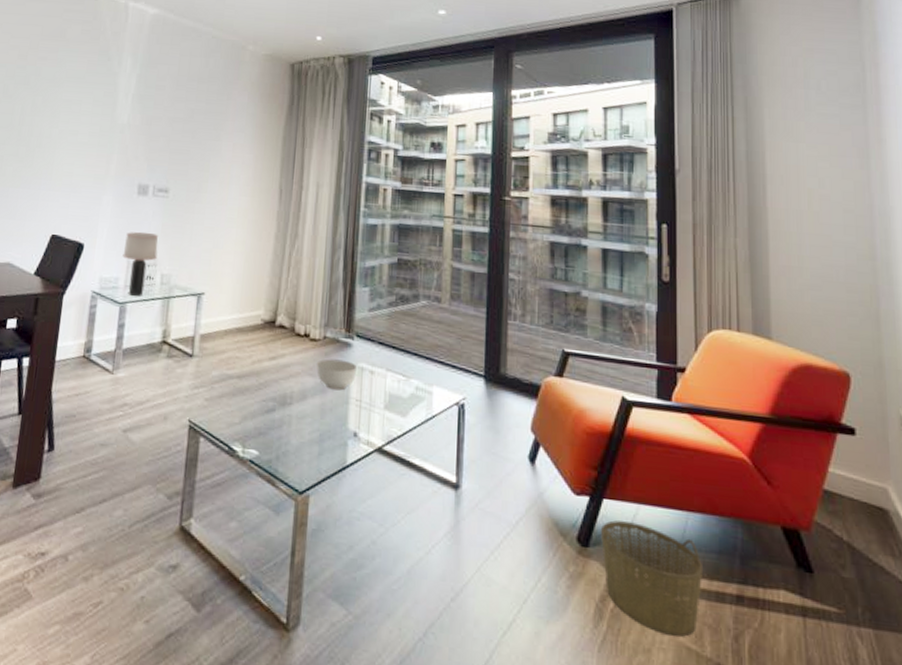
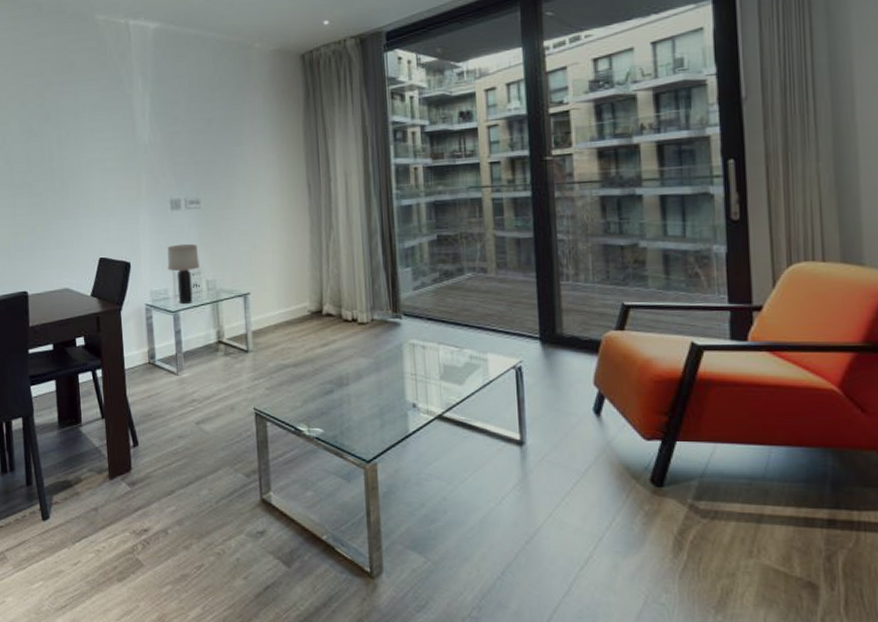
bowl: present [317,359,356,391] -> none [368,339,408,367]
basket: present [600,520,704,637] -> none [674,460,790,560]

